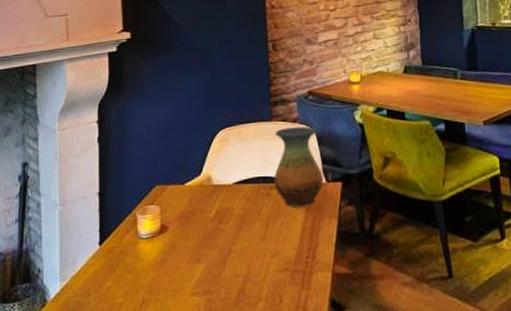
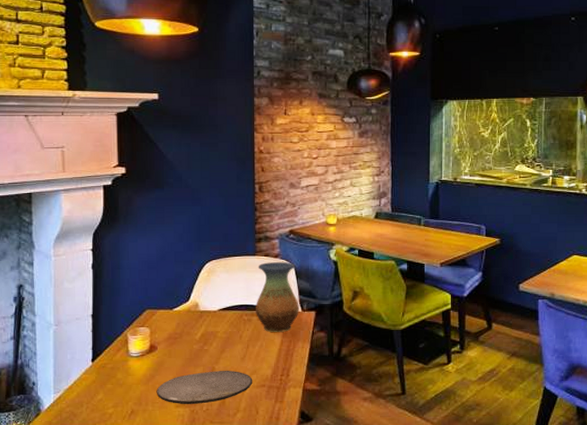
plate: none [168,252,275,292] -> present [156,370,253,404]

